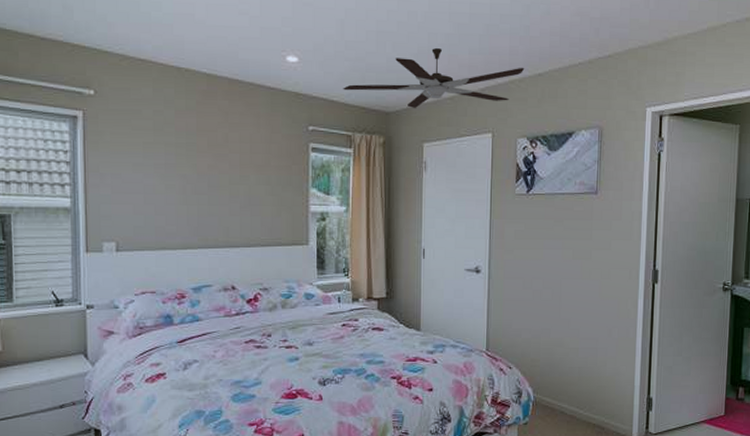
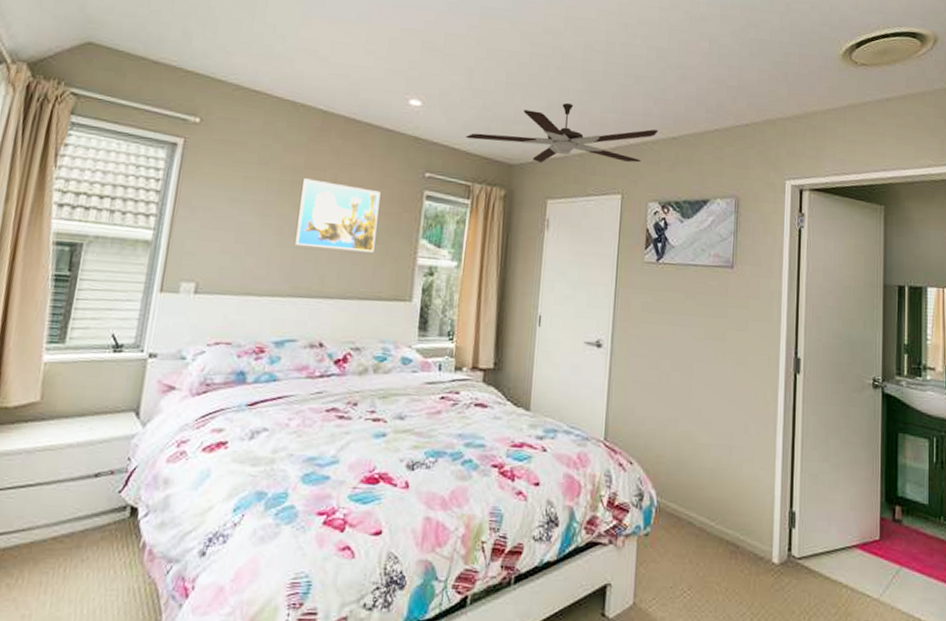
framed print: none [198,140,270,204] -> present [295,178,381,253]

